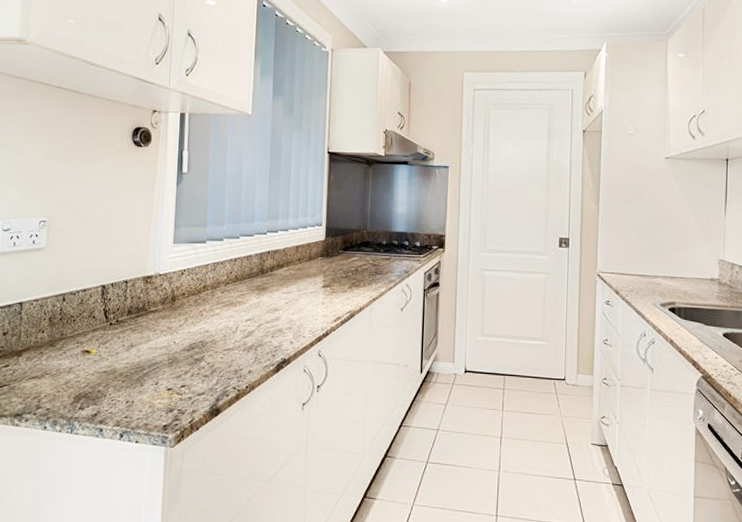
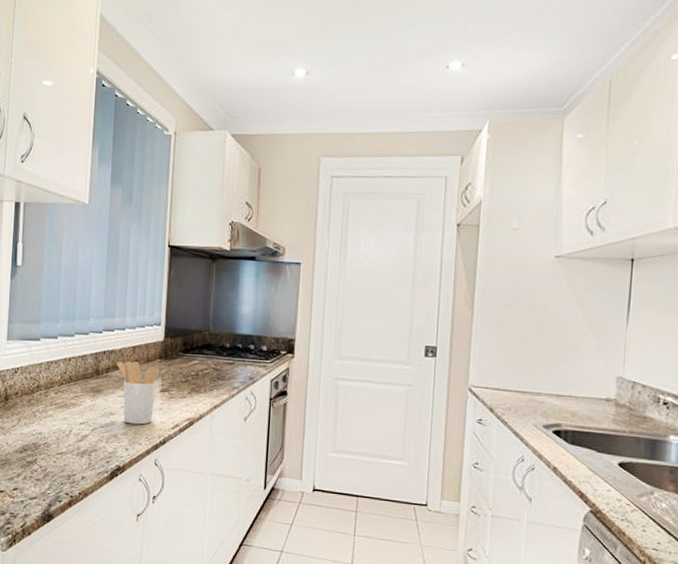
utensil holder: none [281,260,322,319] -> present [117,361,160,425]

